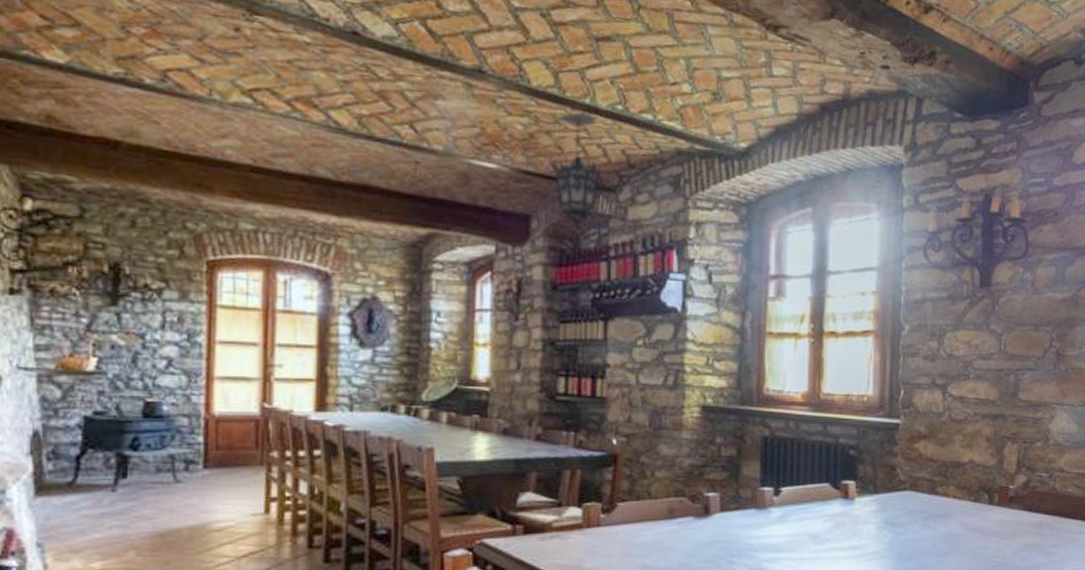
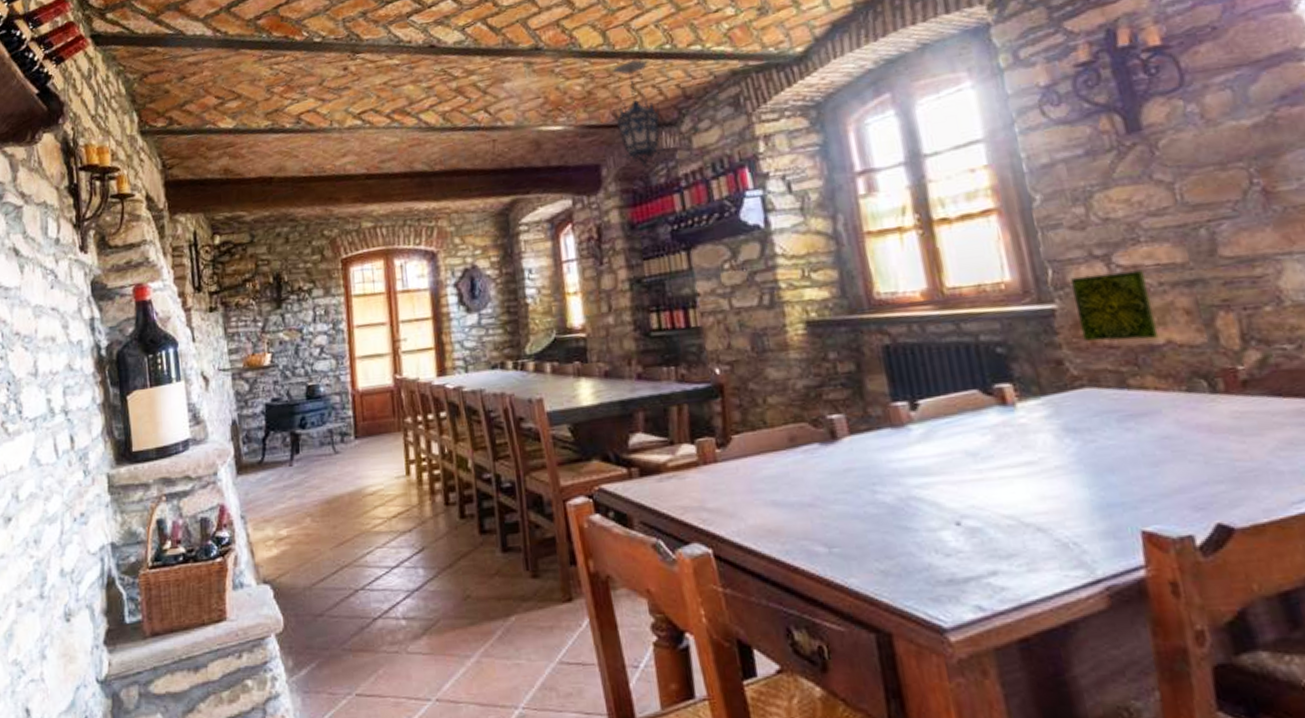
decorative tile: none [914,399,966,458] -> present [1071,269,1159,342]

